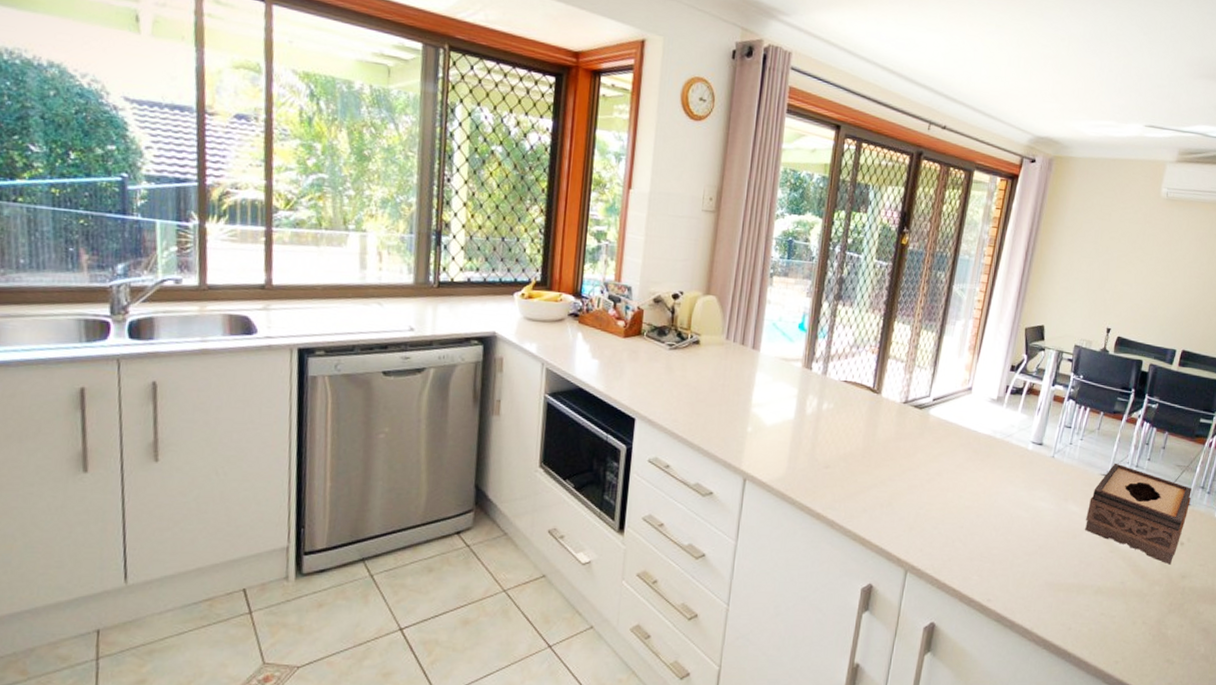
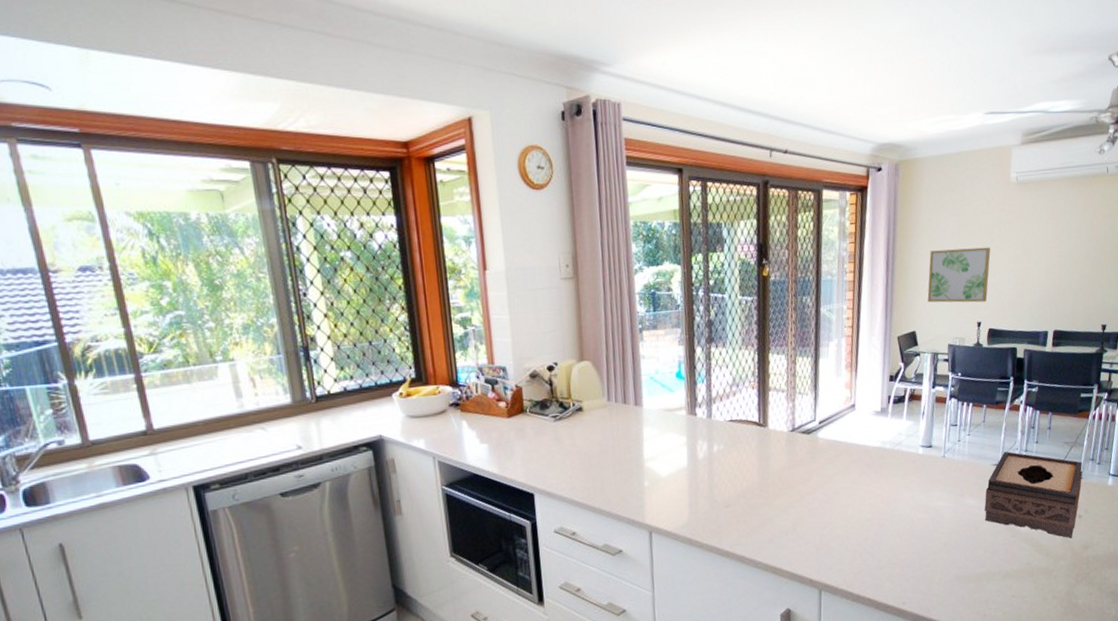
wall art: none [1061,249,1132,309] -> present [927,247,991,303]

